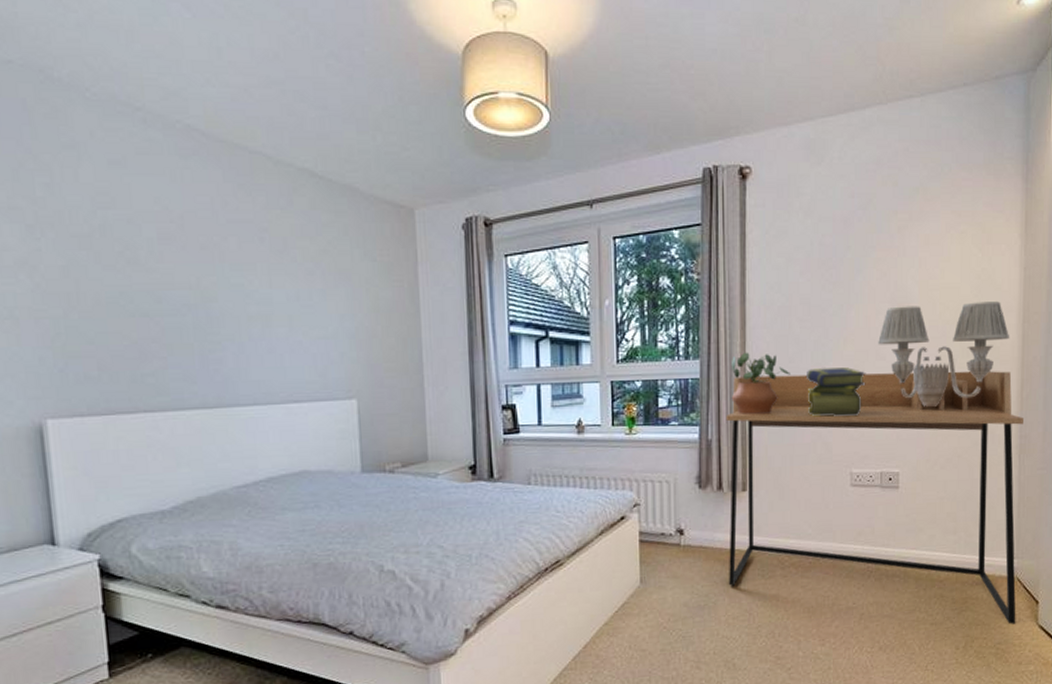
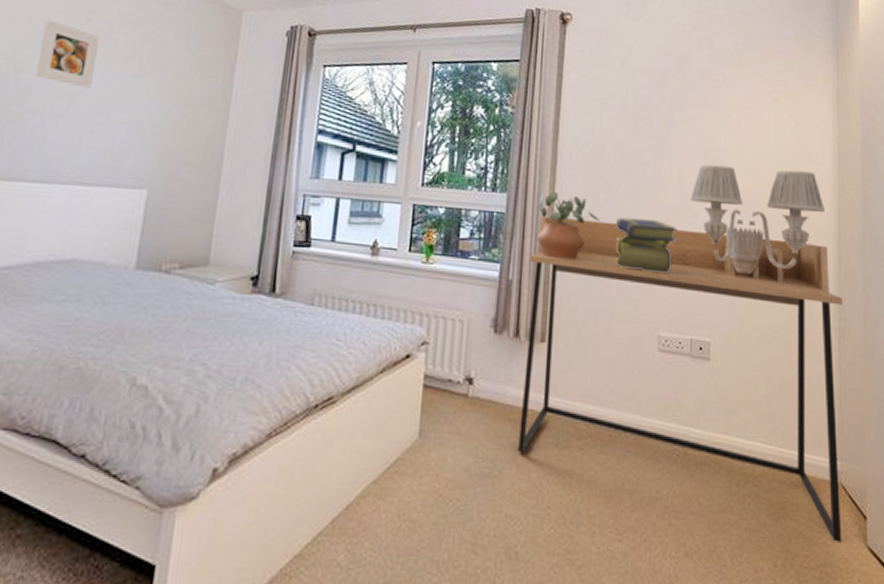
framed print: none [219,243,280,309] -> present [35,20,99,88]

